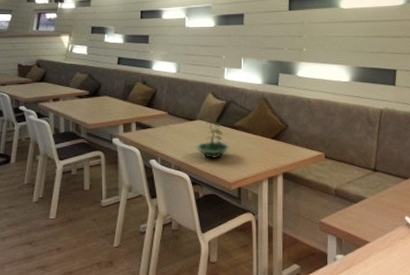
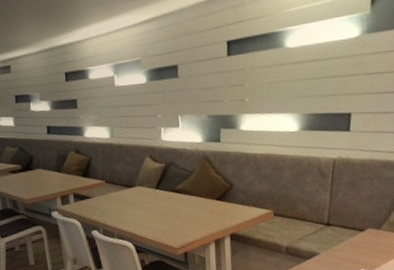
terrarium: present [195,121,231,158] -> none [137,186,174,225]

